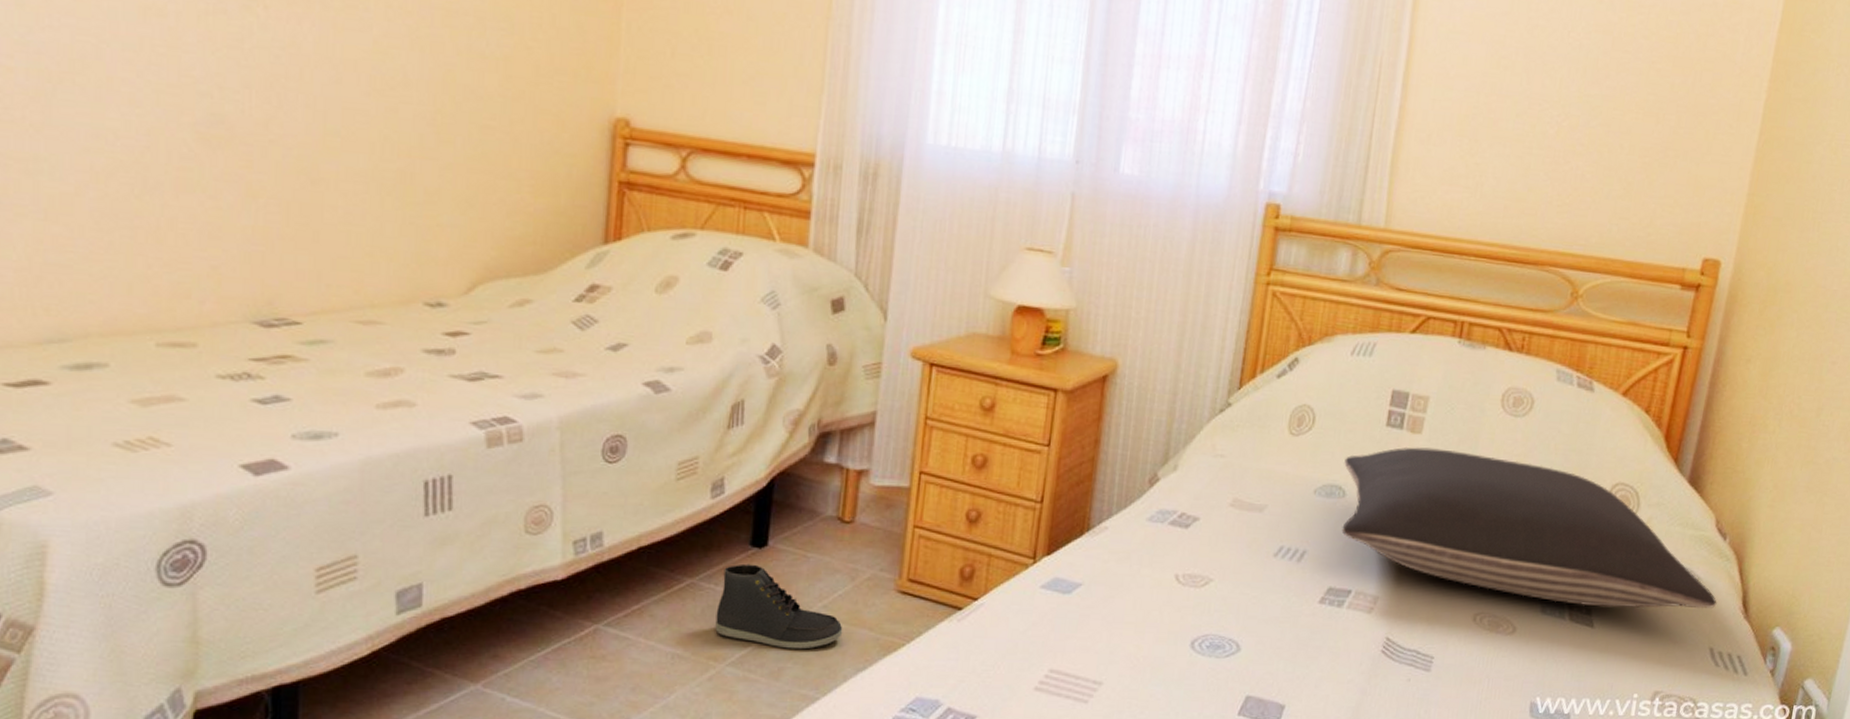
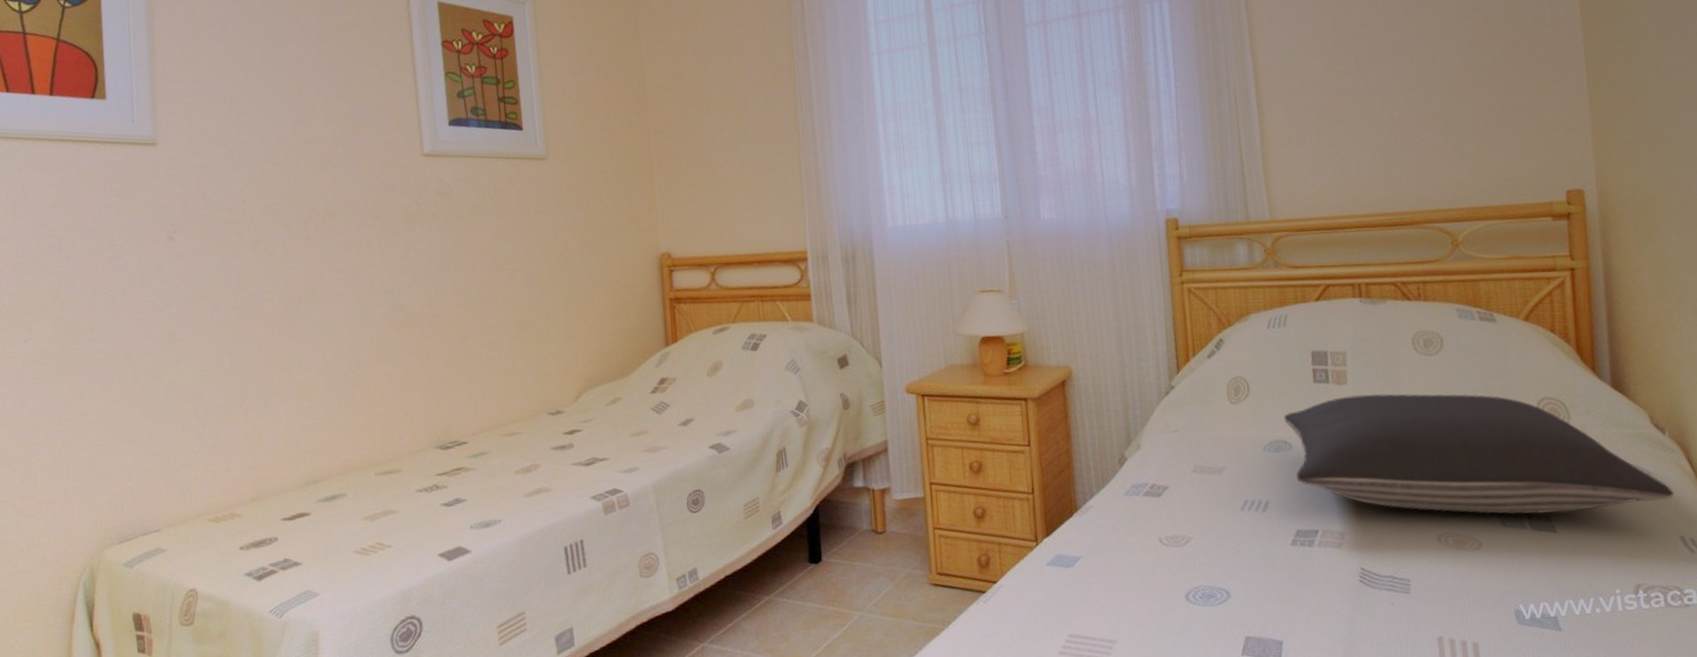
sneaker: present [715,563,843,650] -> none [791,577,893,645]

